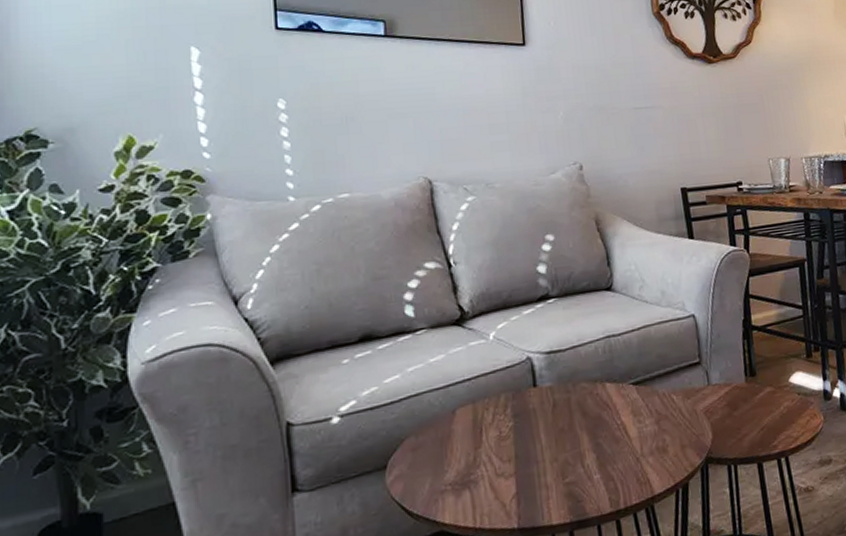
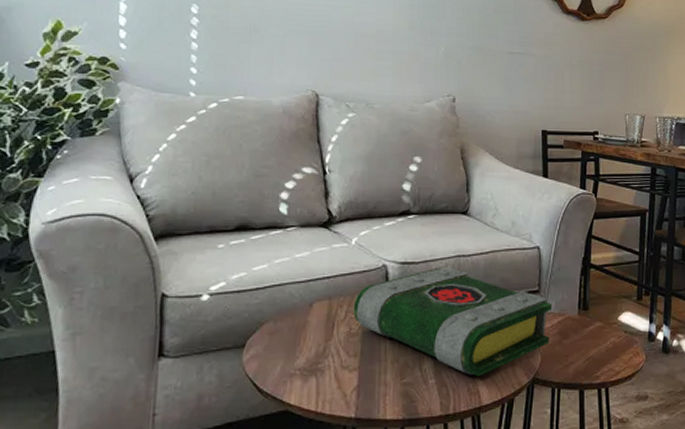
book: none [500,350,719,464] -> present [353,267,553,376]

